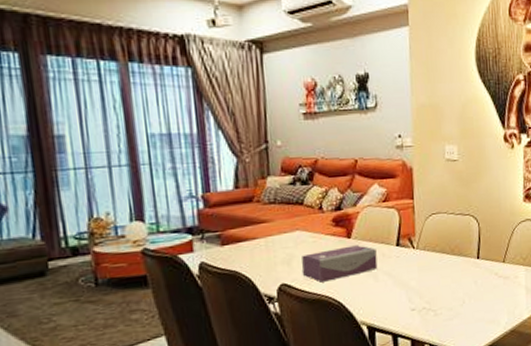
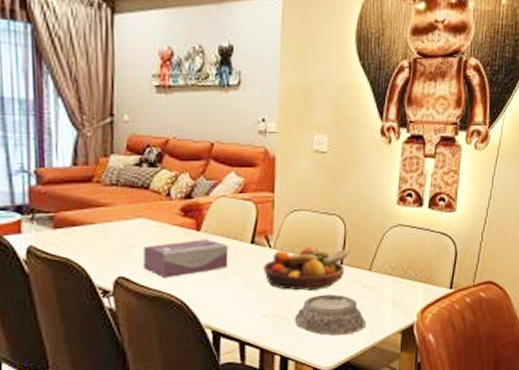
fruit bowl: none [409,245,485,286] -> present [263,246,350,291]
mortar: none [439,285,505,323] -> present [294,293,367,336]

